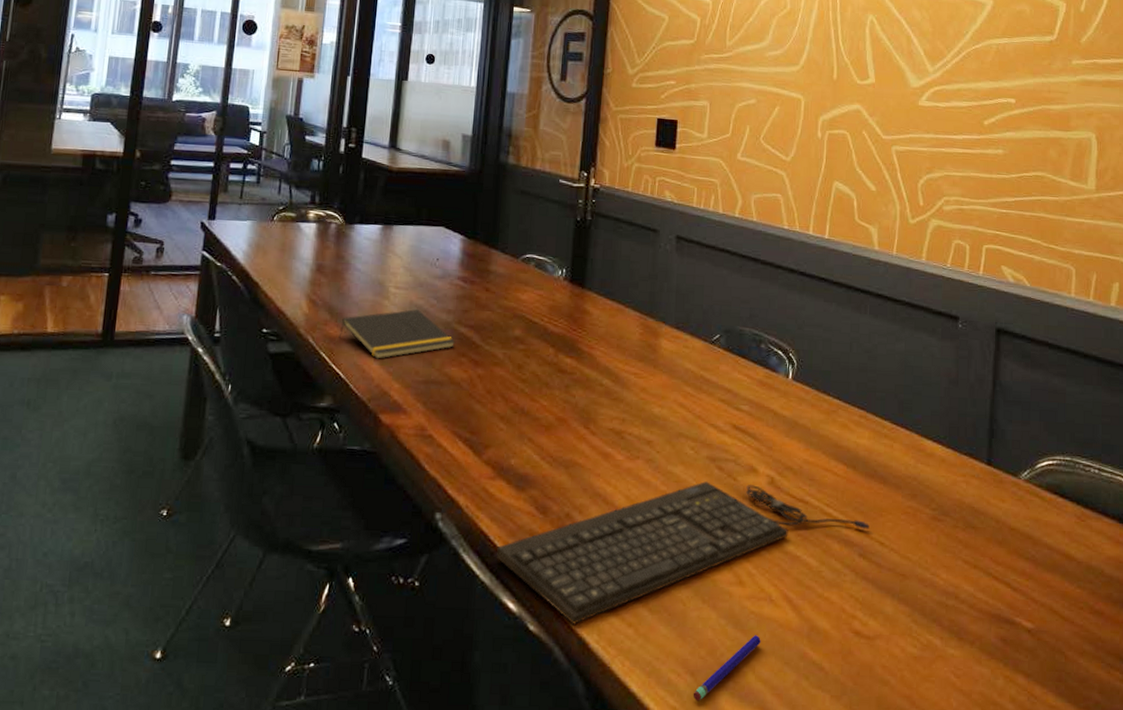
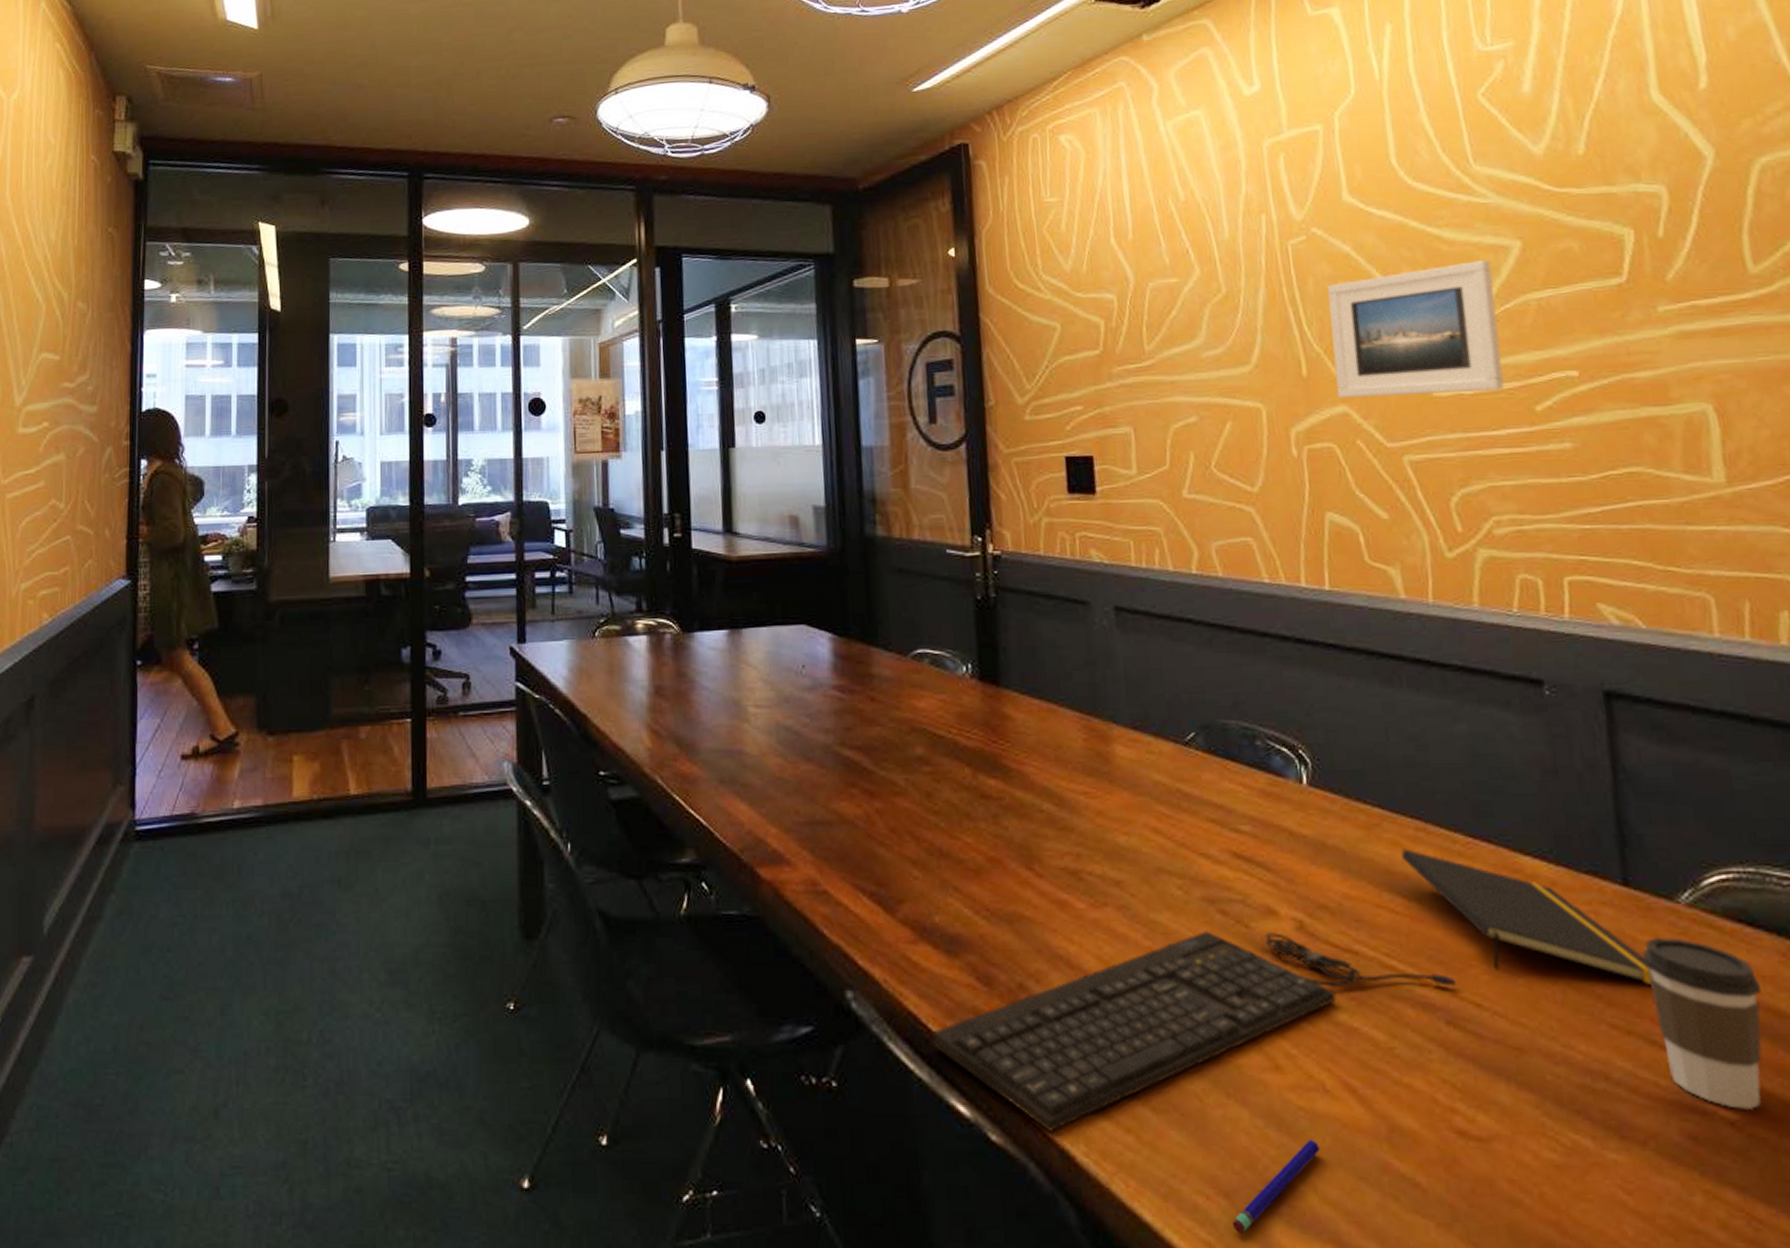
notepad: present [338,309,456,359] -> none [693,732,841,798]
notepad: none [847,430,996,534] -> present [1401,849,1652,984]
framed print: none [855,10,971,106] -> present [1327,260,1505,399]
coffee cup: none [992,502,1061,622] -> present [1642,938,1763,1109]

